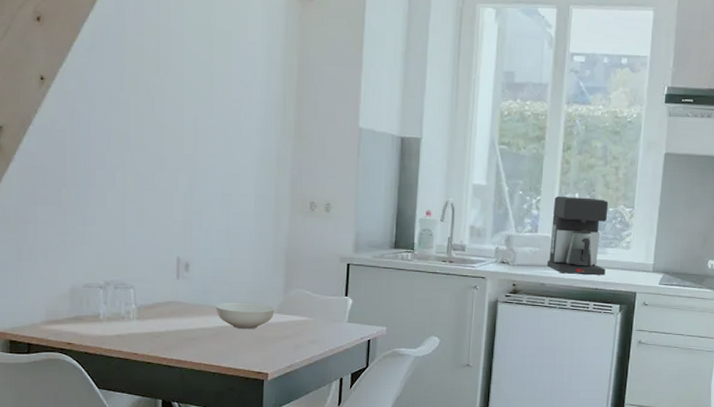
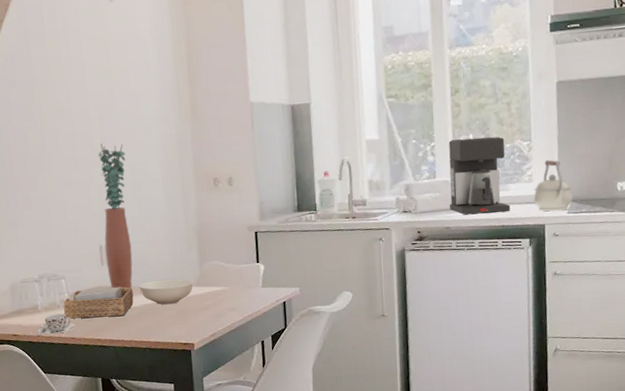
teacup: none [94,325,141,347] -> present [36,313,77,336]
napkin holder: none [128,302,209,336] -> present [63,287,134,319]
vase: none [183,148,218,308] -> present [98,144,133,289]
kettle: none [628,229,666,281] -> present [533,160,573,212]

